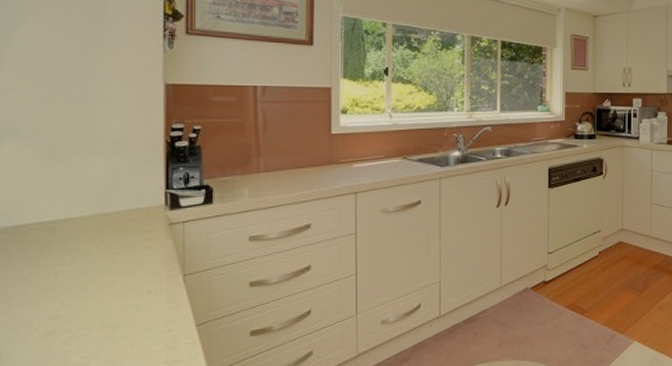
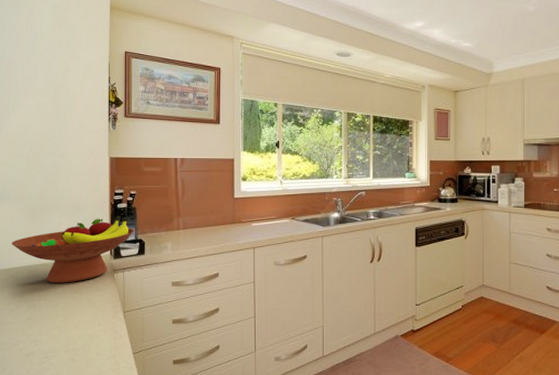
fruit bowl: none [22,157,199,242] -> present [11,216,135,283]

